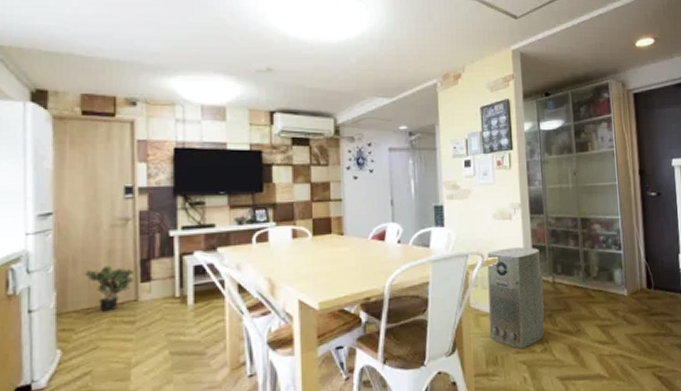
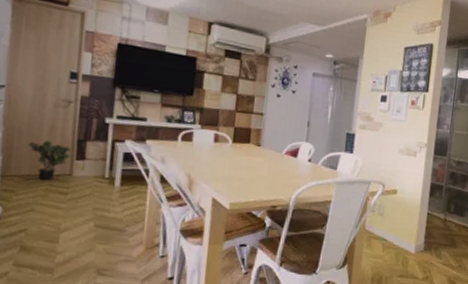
air purifier: present [487,247,544,349] -> none [378,181,437,274]

